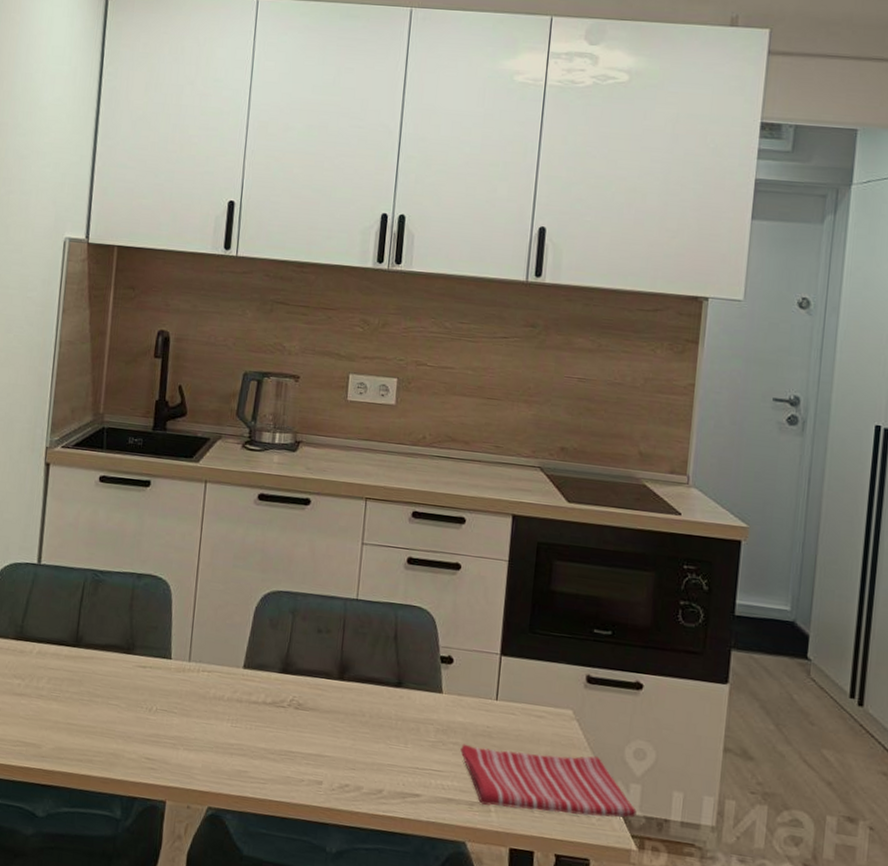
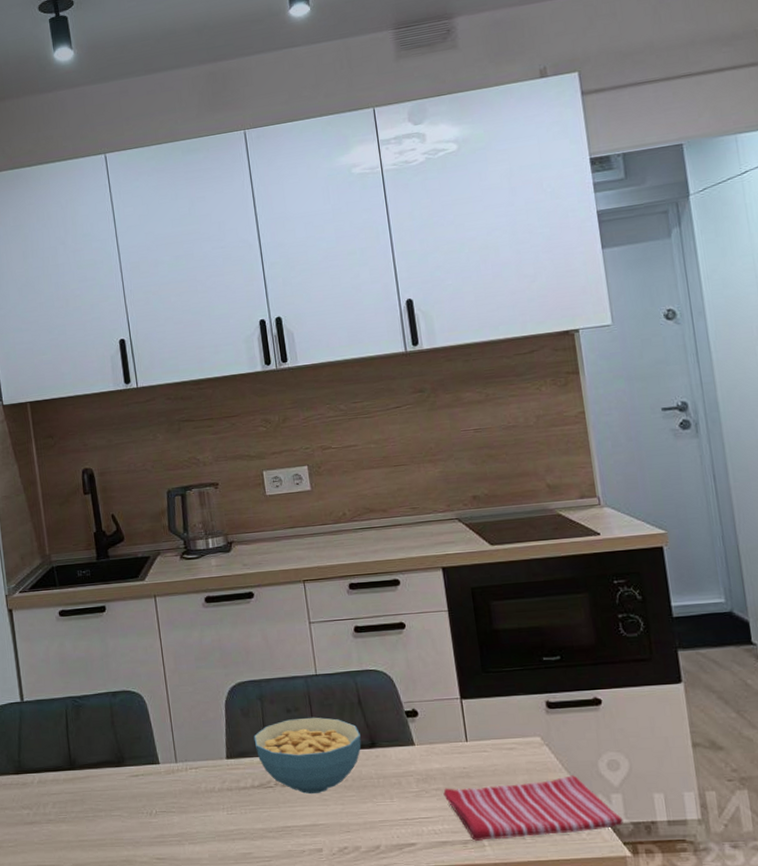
cereal bowl: none [276,640,389,724] -> present [253,717,362,795]

